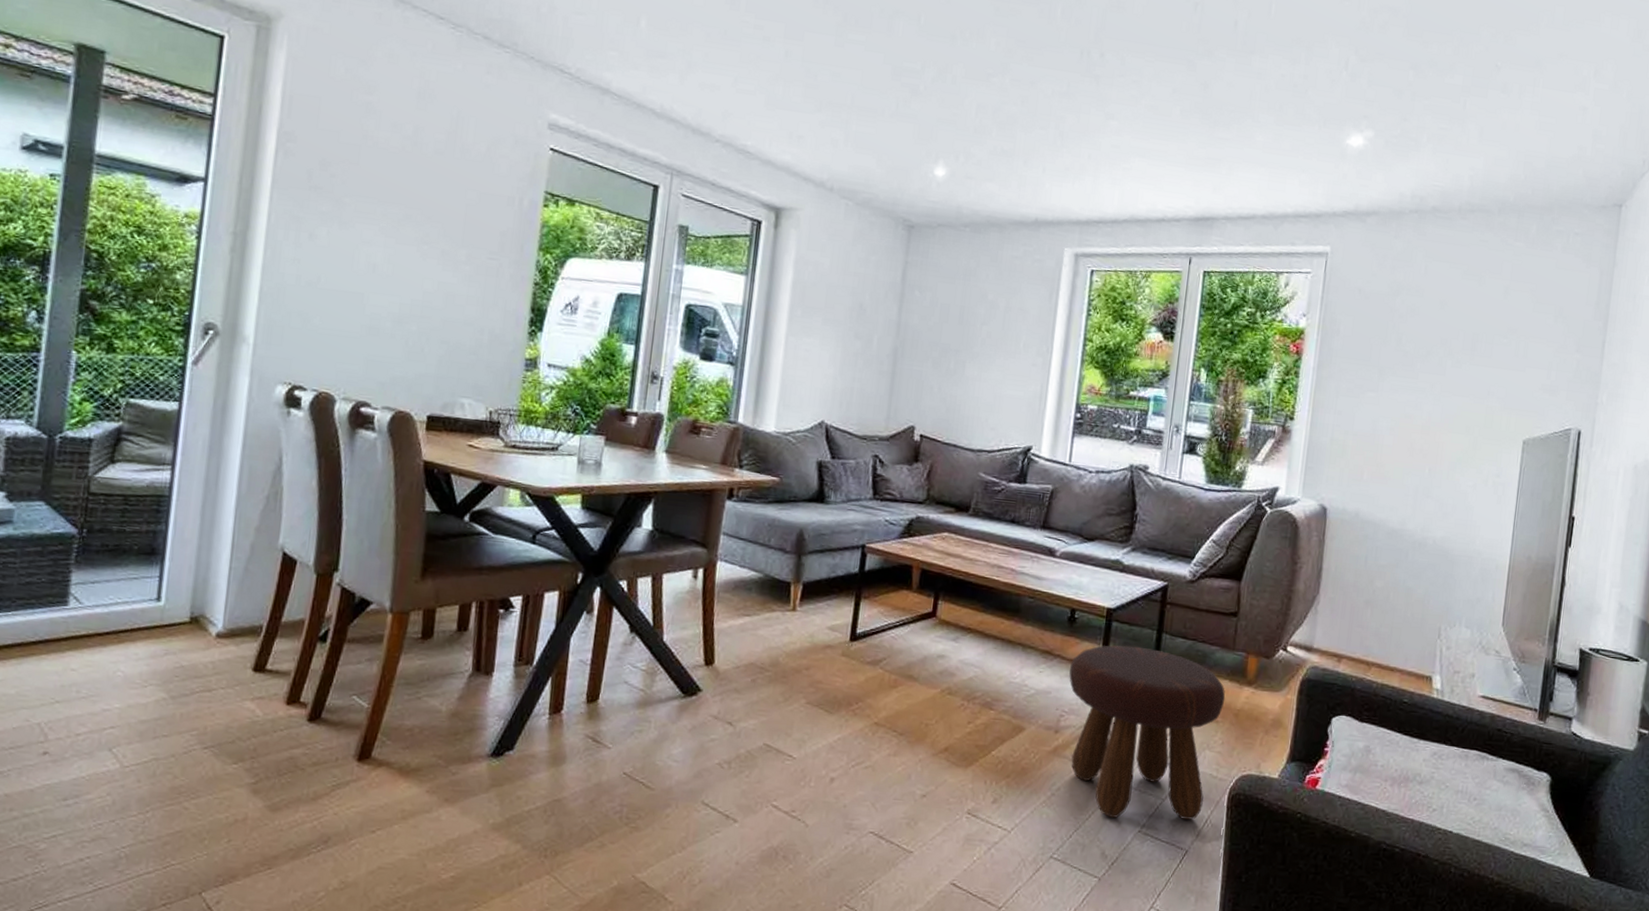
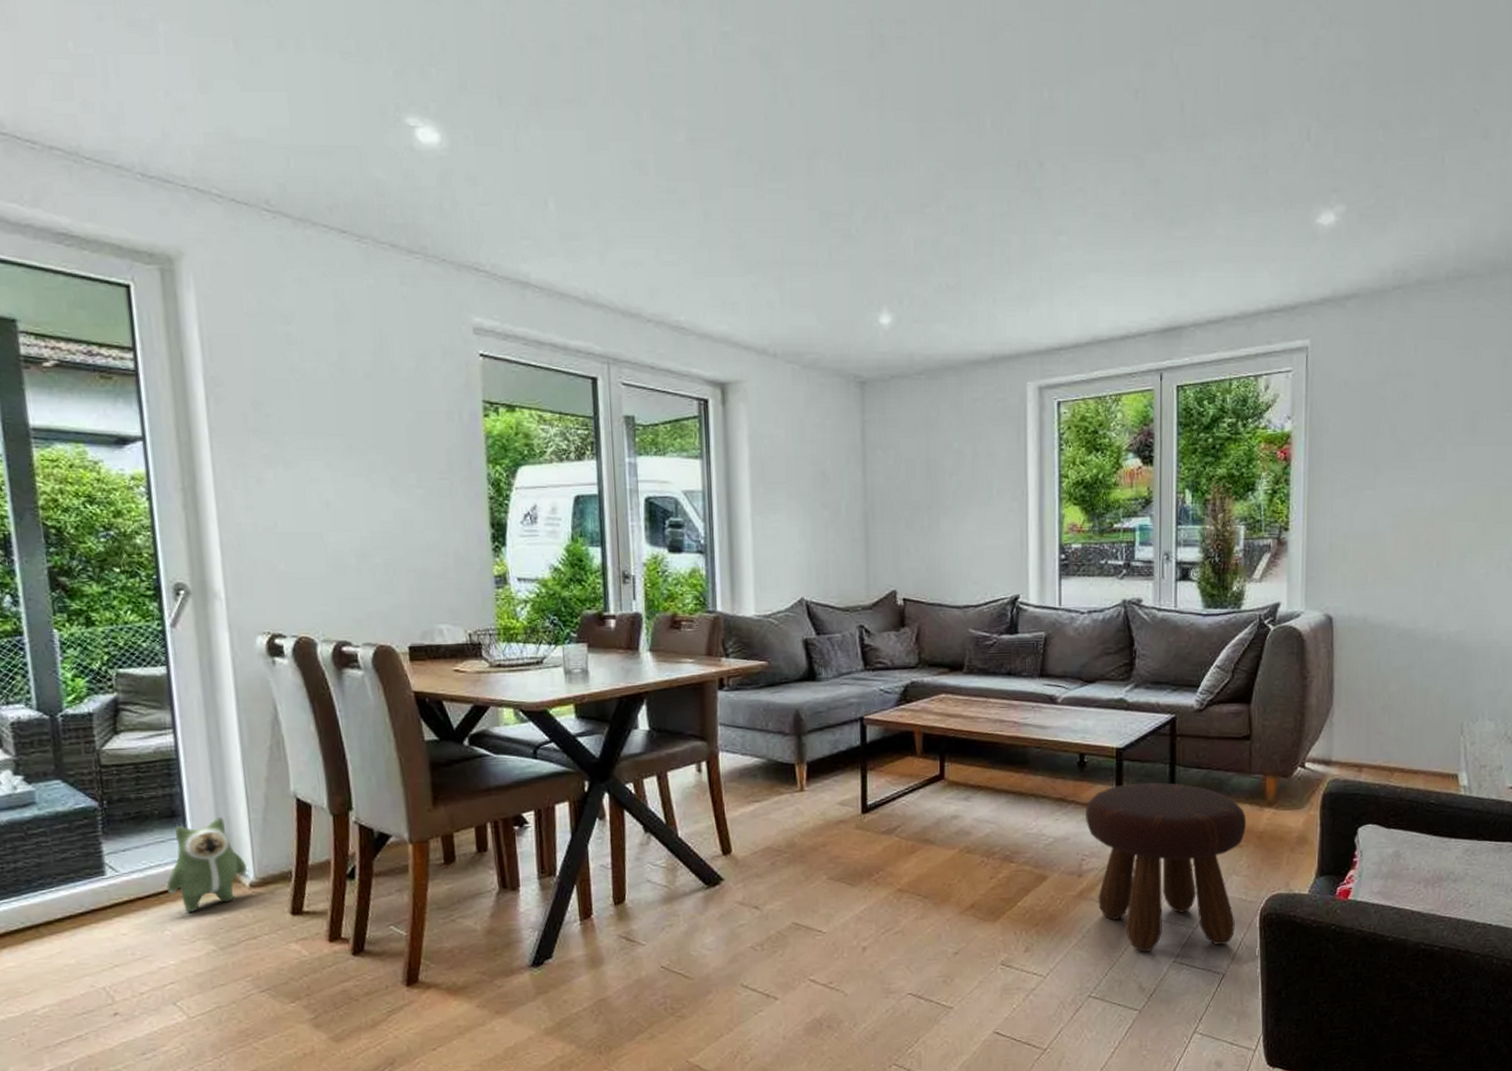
plush toy: none [129,561,217,655] -> present [166,817,247,912]

